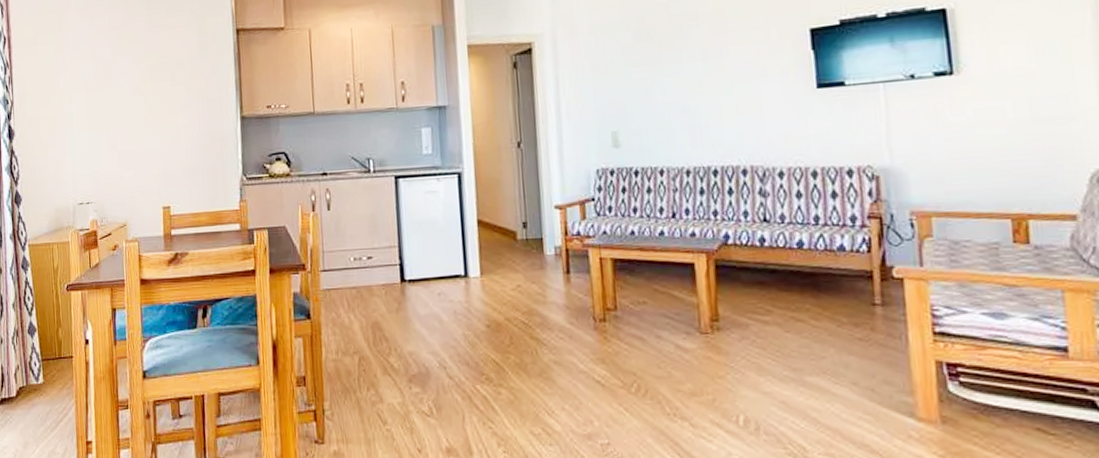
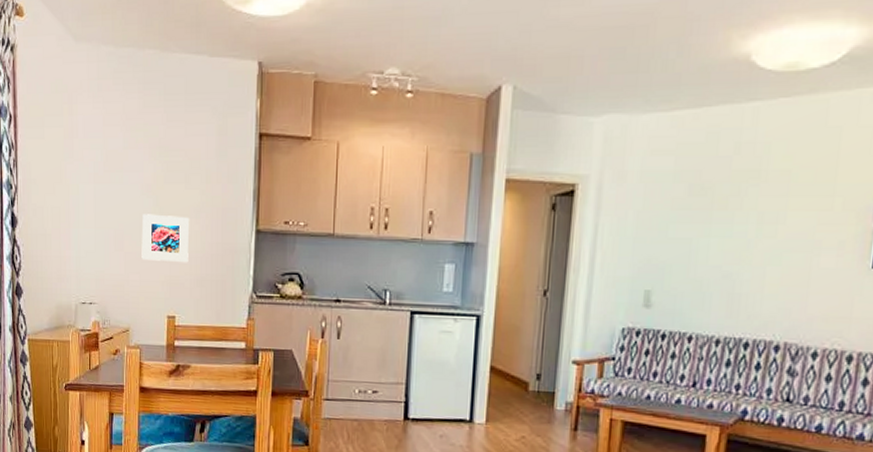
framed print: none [133,111,179,157] -> present [141,214,190,263]

